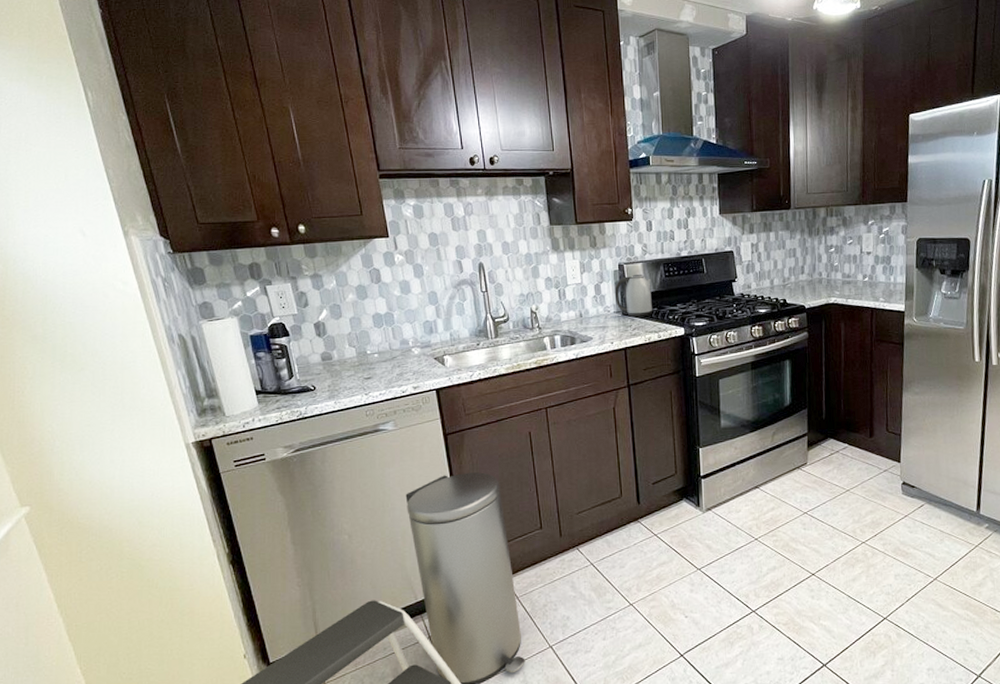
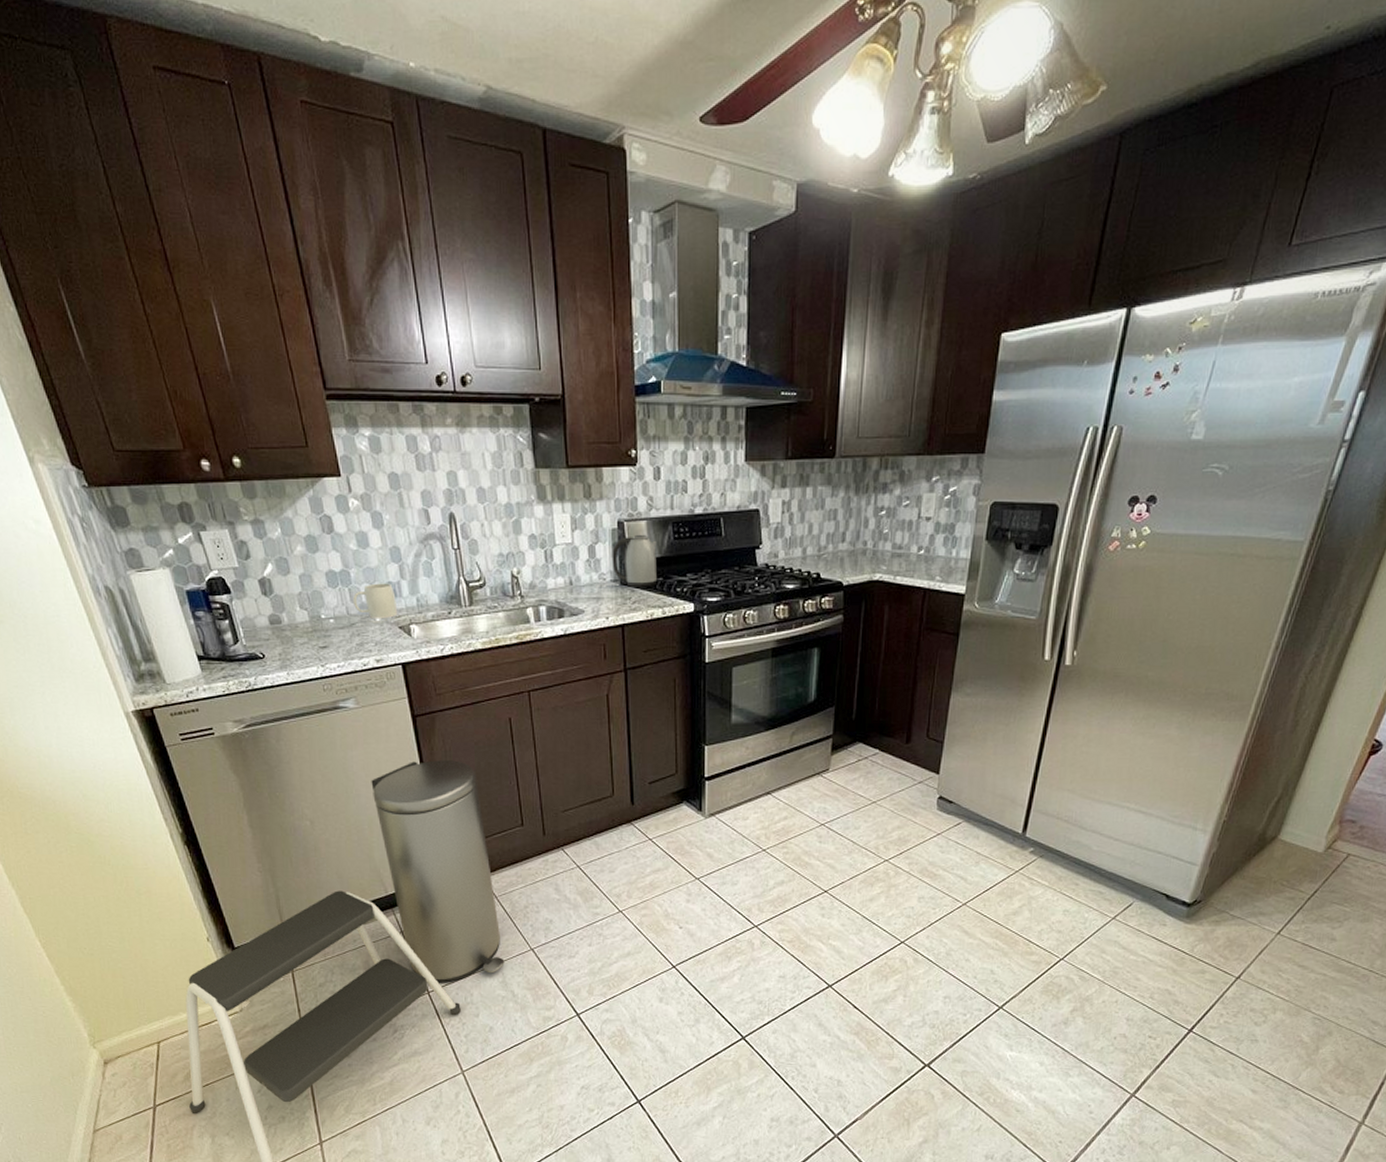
mug: none [395,322,434,353] -> present [352,583,398,619]

